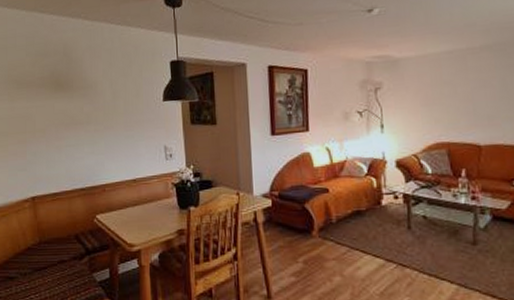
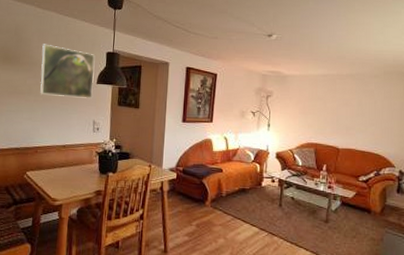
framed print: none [96,61,160,122] -> present [40,44,95,100]

